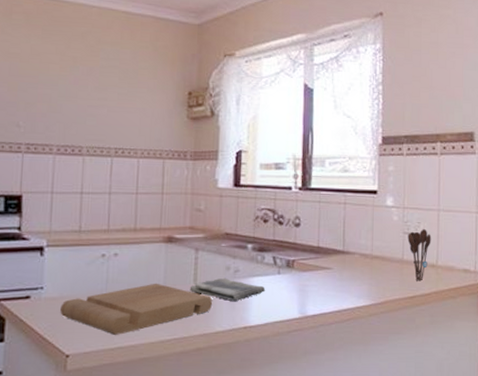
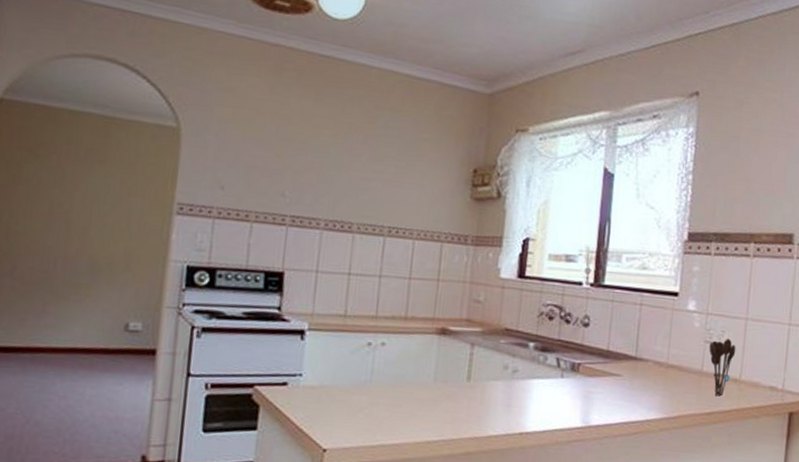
cutting board: present [60,283,213,335] -> none [319,378,487,432]
dish towel: present [189,277,266,301] -> none [462,377,546,404]

